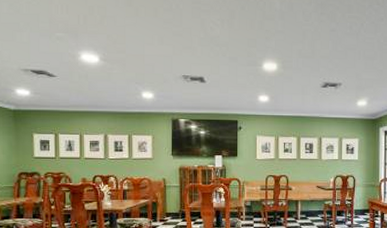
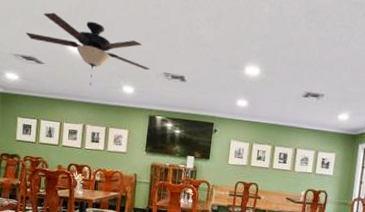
ceiling fan: none [34,24,168,95] -> present [26,12,150,86]

